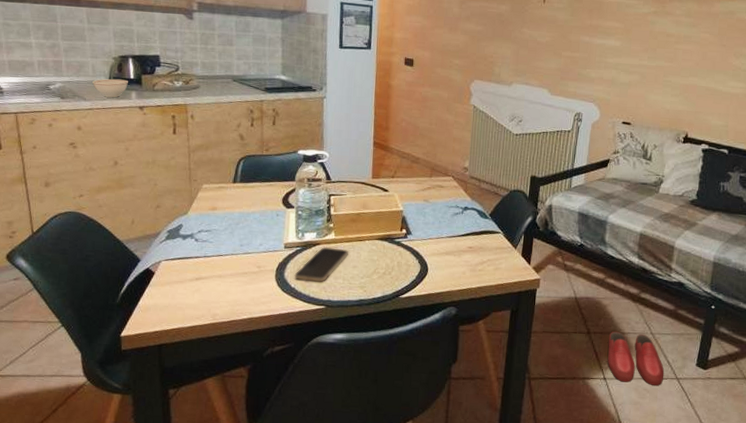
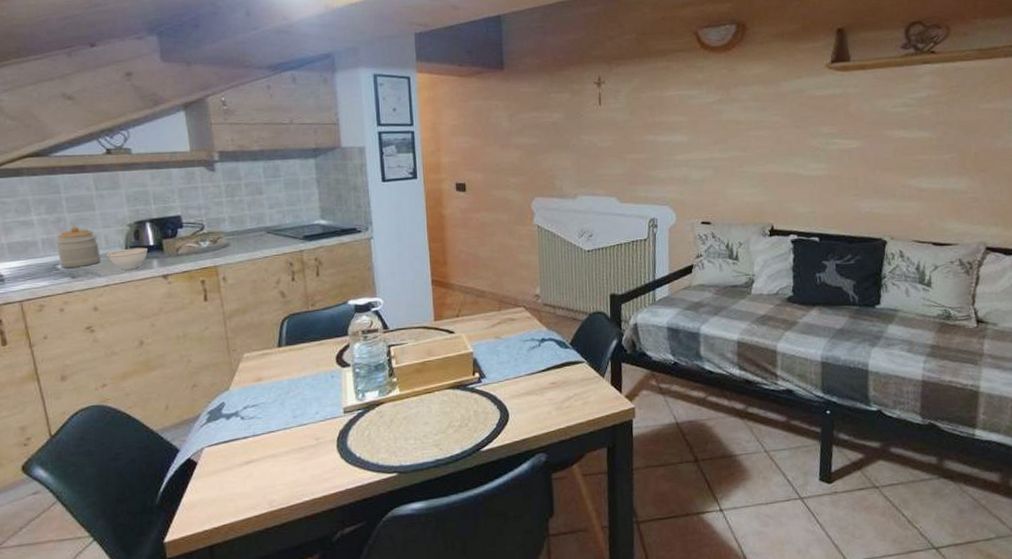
jar: none [49,53,87,90] -> present [55,226,101,268]
mobile phone: present [294,246,348,282] -> none [358,404,417,447]
slippers: present [608,331,665,386] -> none [719,453,786,511]

